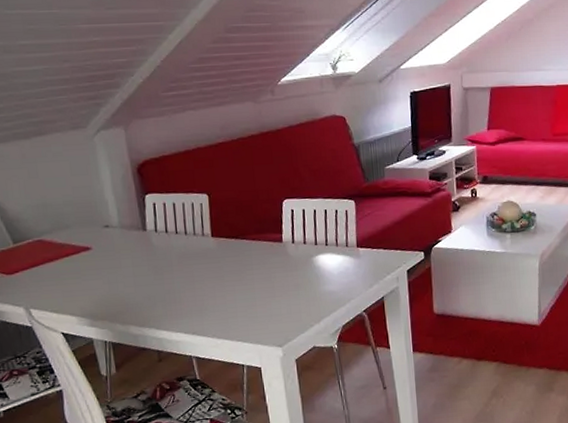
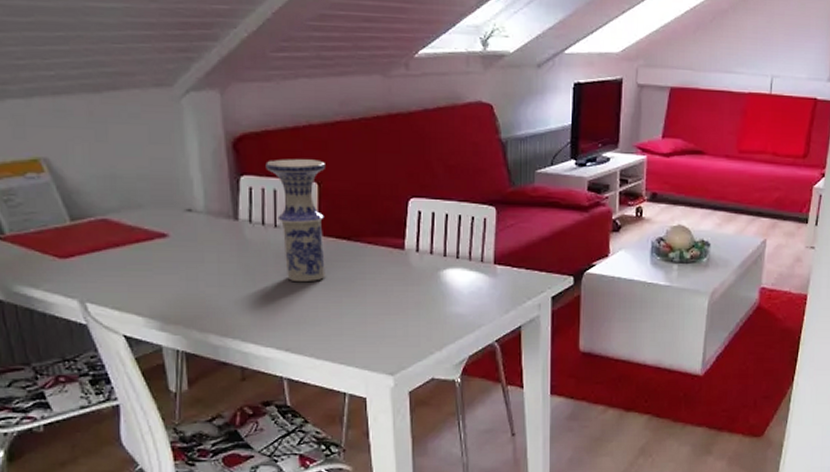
vase: none [165,175,220,277] -> present [266,159,325,283]

